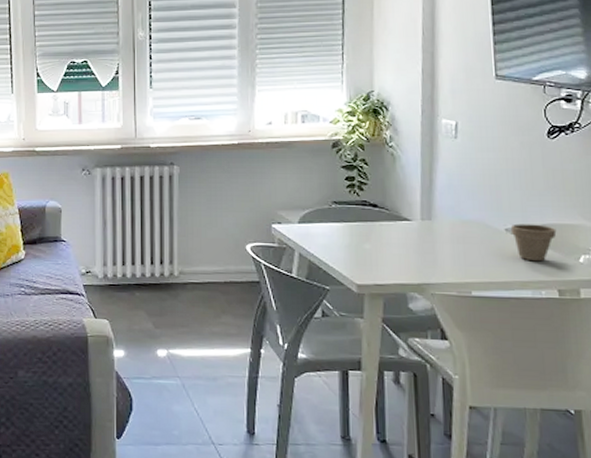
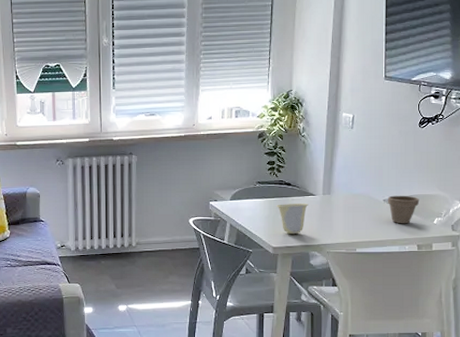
cup: none [359,229,403,268] -> present [276,202,309,234]

